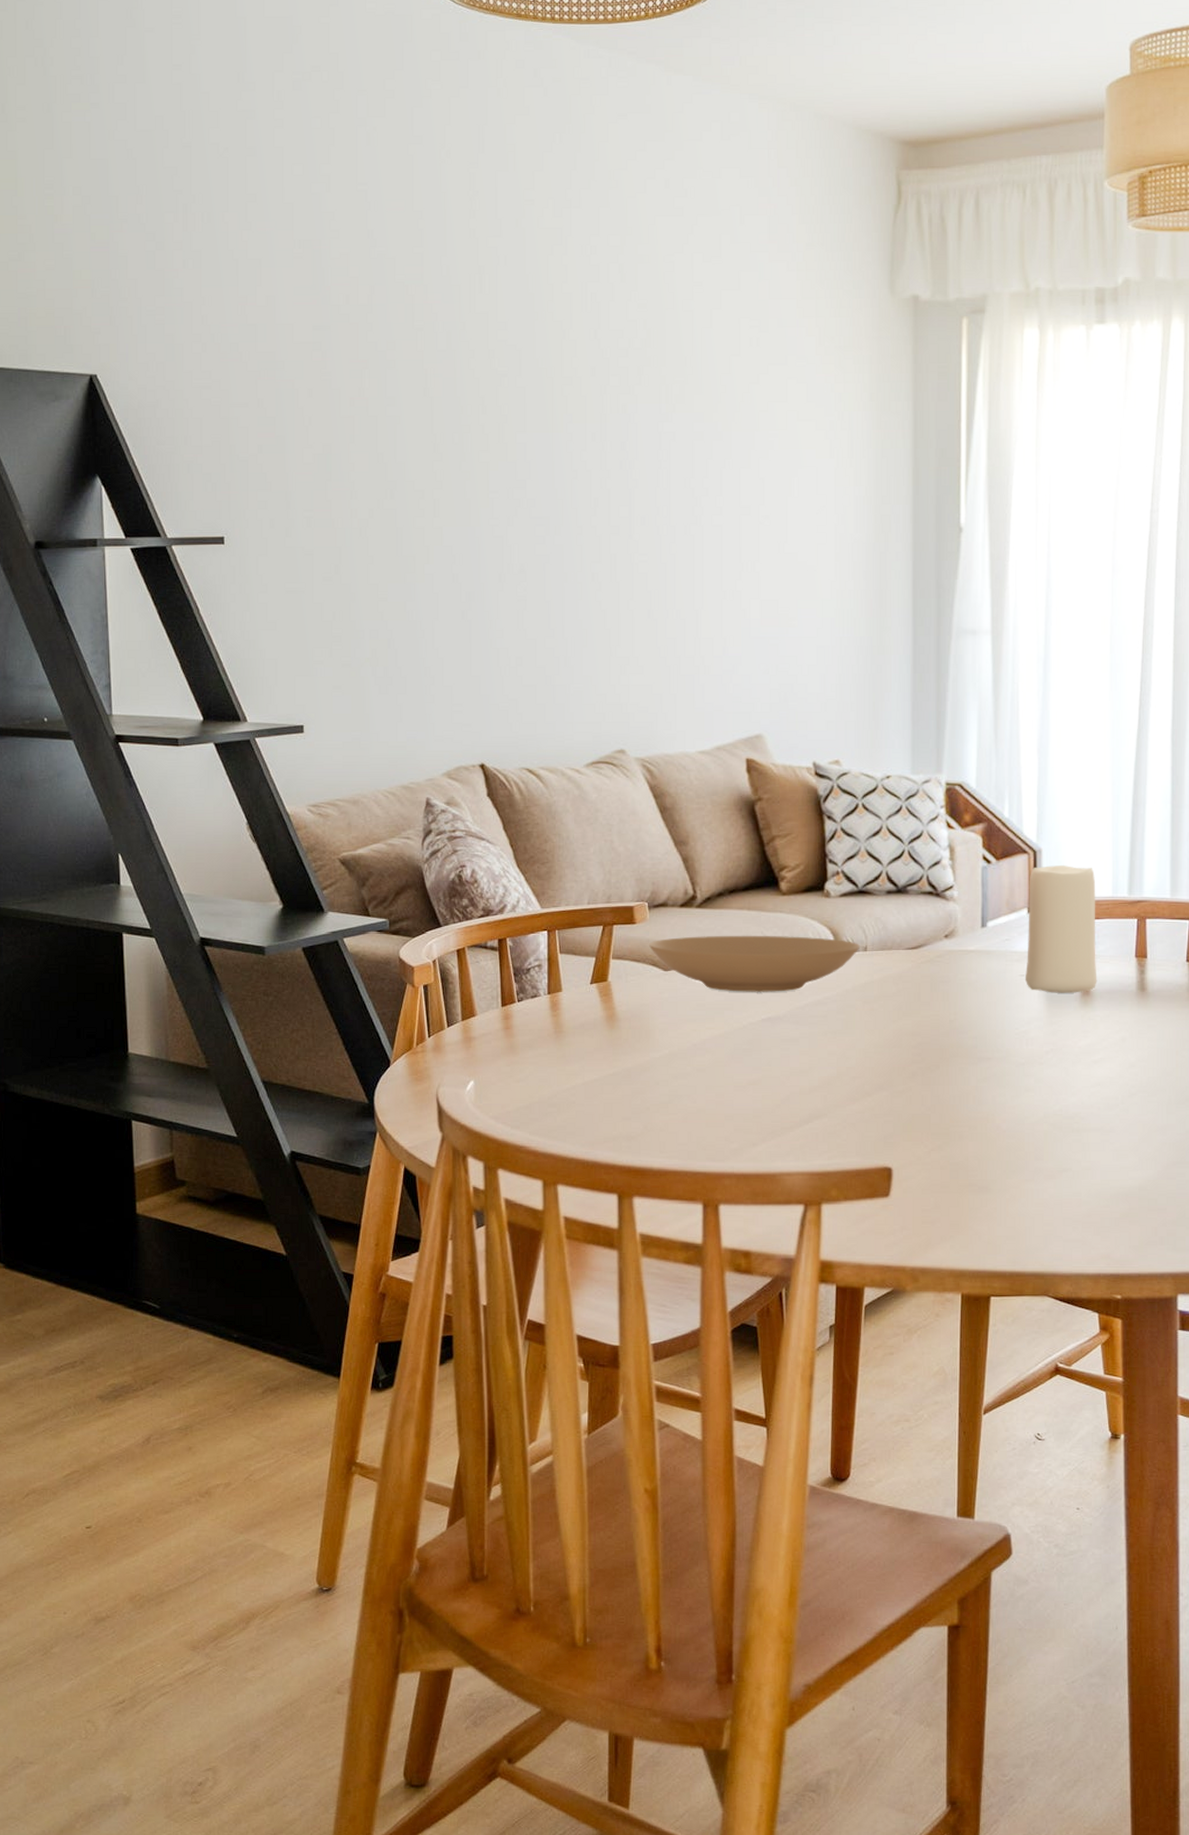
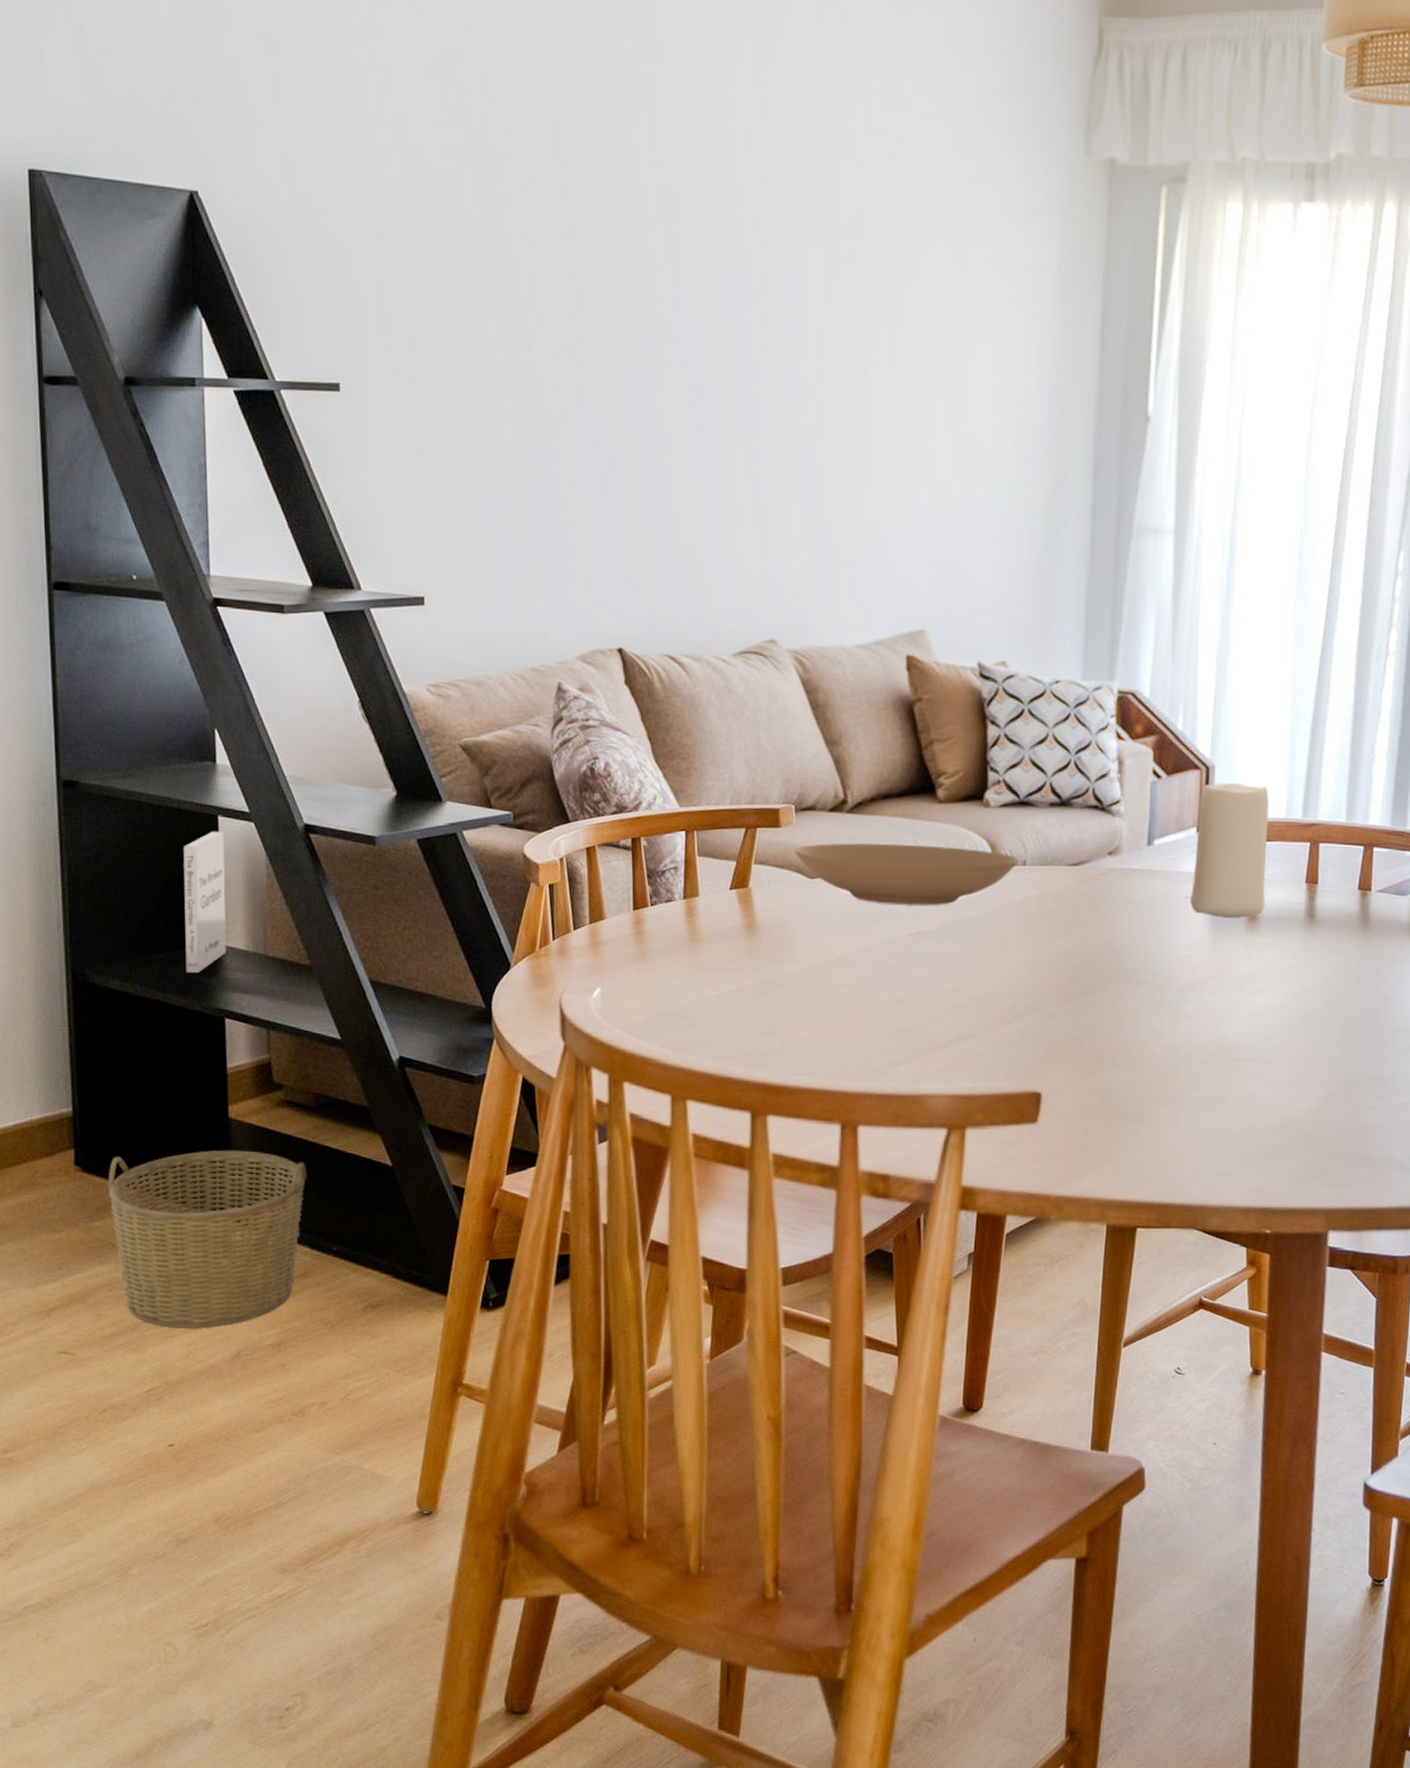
basket: none [28,1244,209,1414] -> present [108,1150,307,1328]
book: none [91,947,132,1079] -> present [183,831,227,973]

